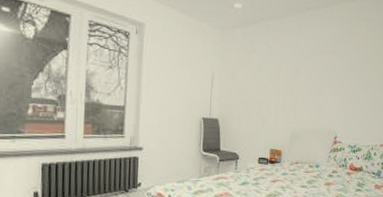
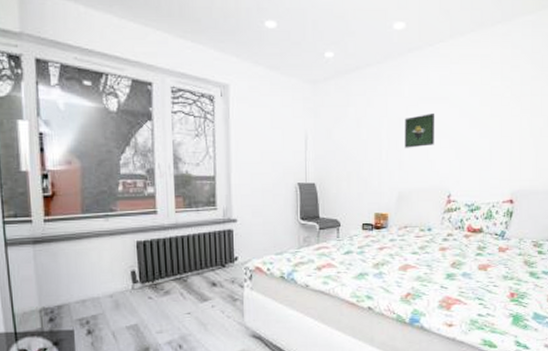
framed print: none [299,64,327,94] -> present [404,112,435,148]

